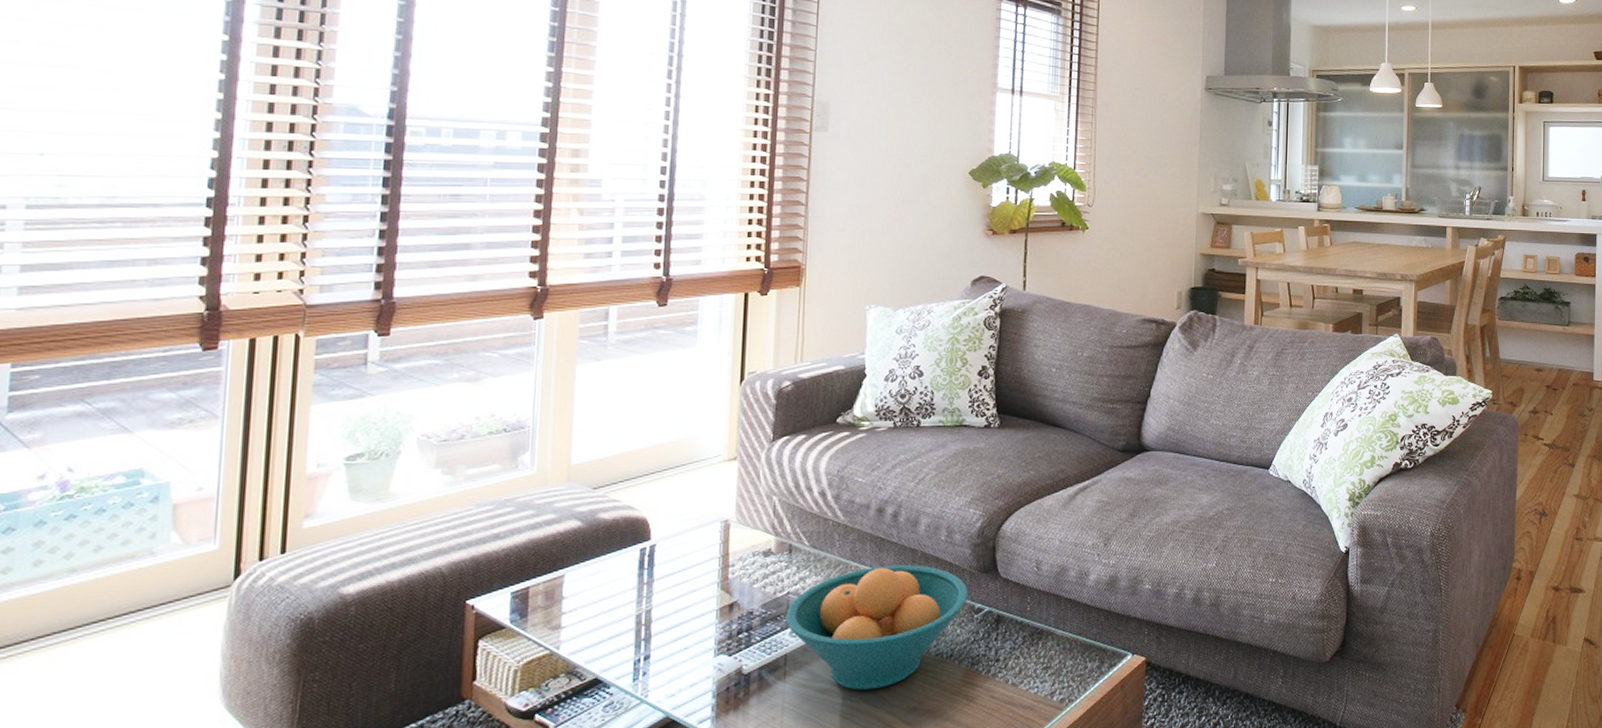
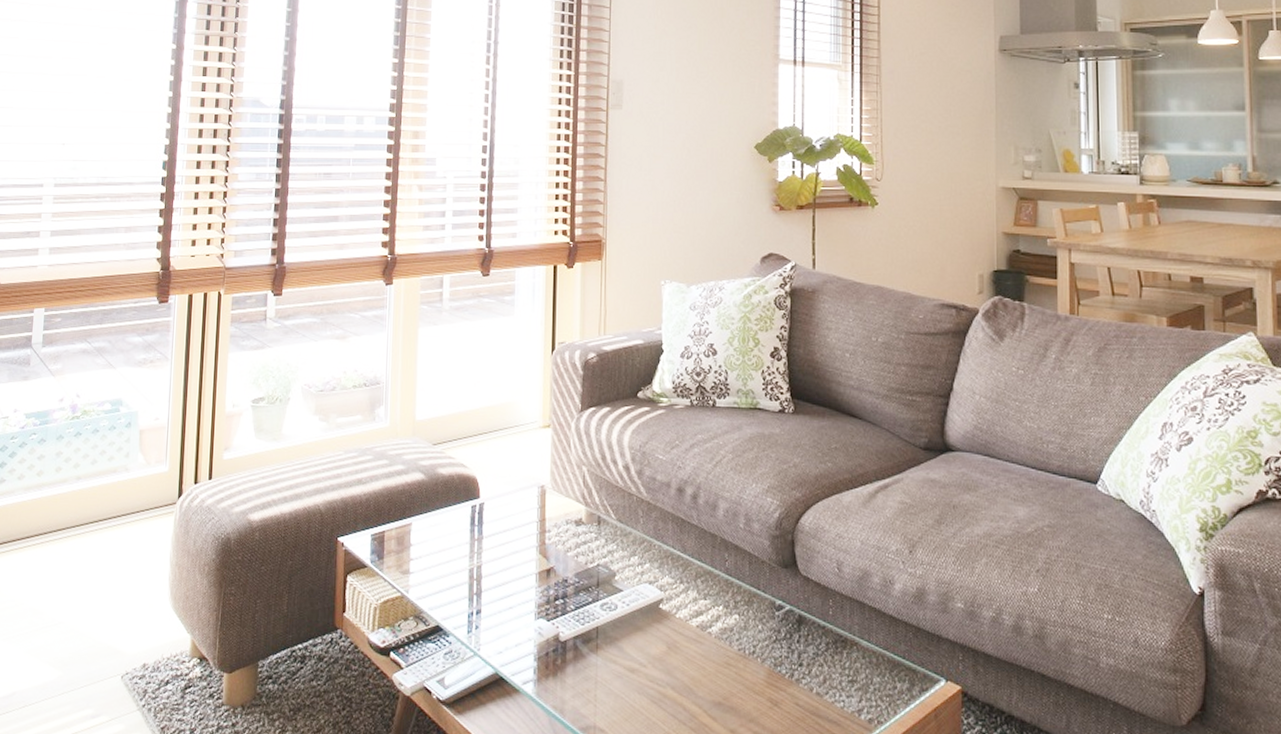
fruit bowl: present [785,564,968,690] -> none [596,548,768,677]

